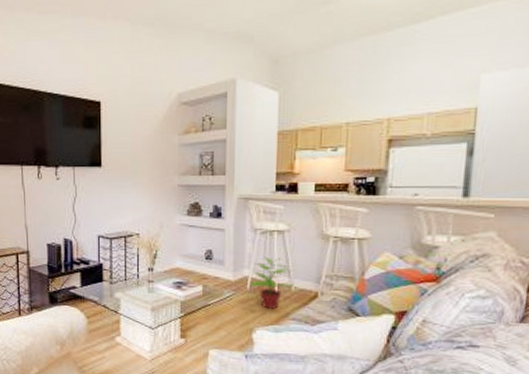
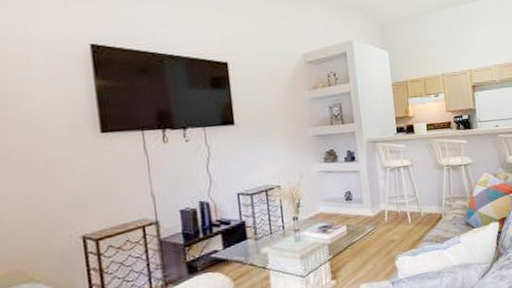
potted plant: present [249,256,294,309] -> none [387,189,423,236]

